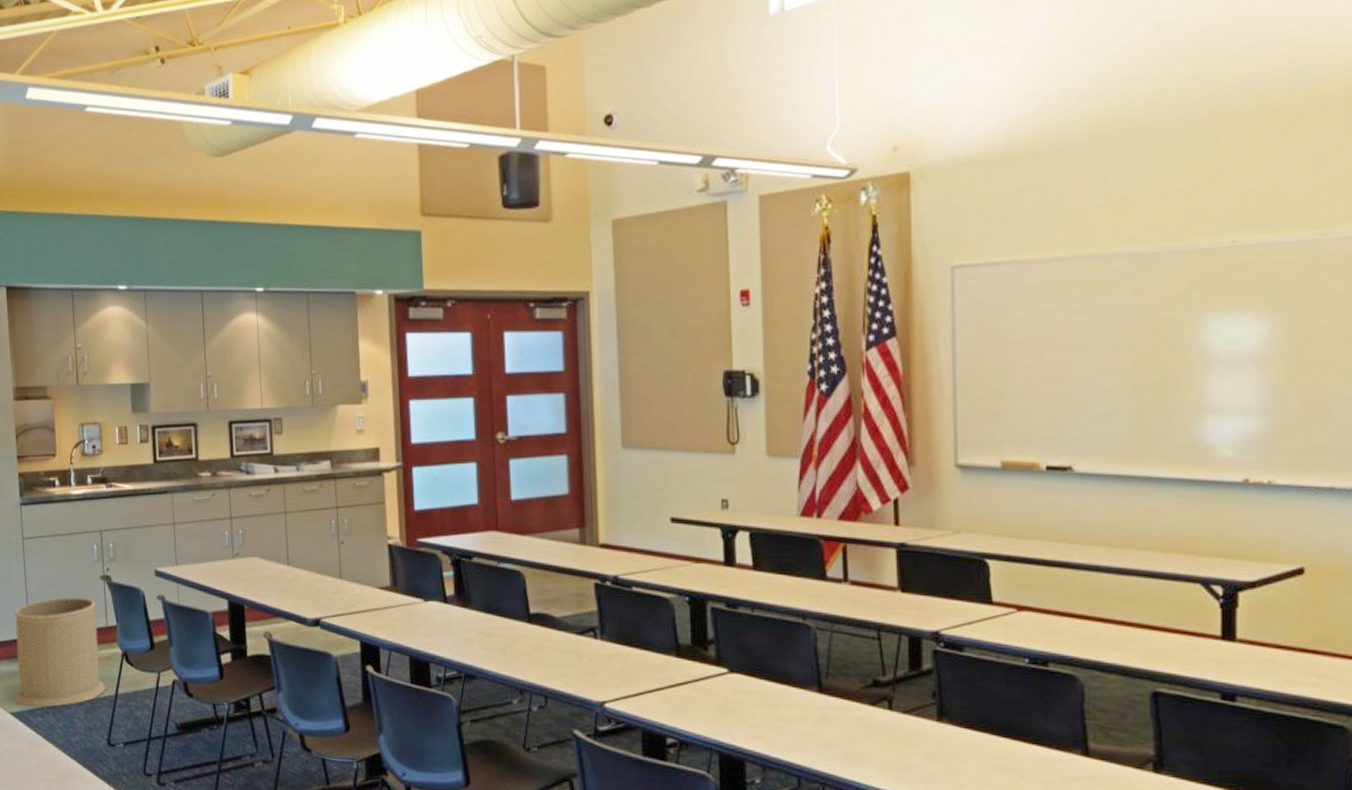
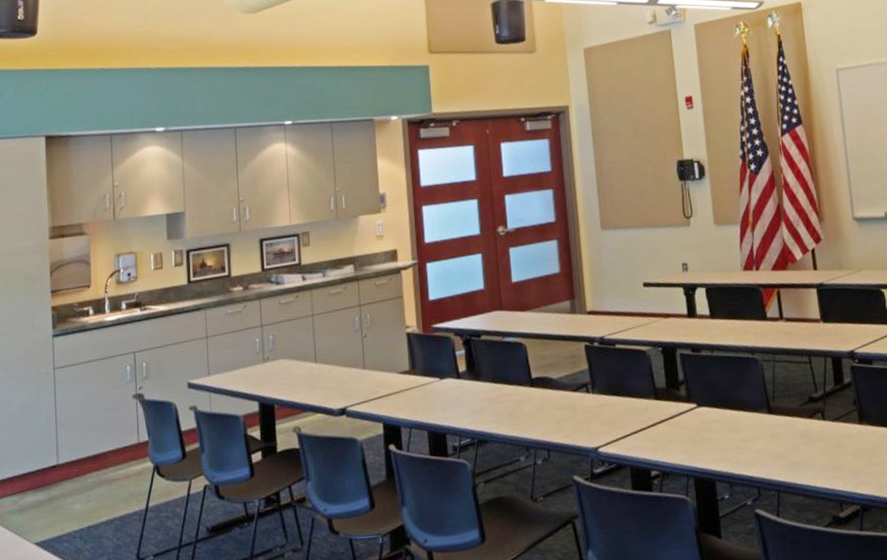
trash can: present [14,596,105,707] -> none [40,418,136,534]

